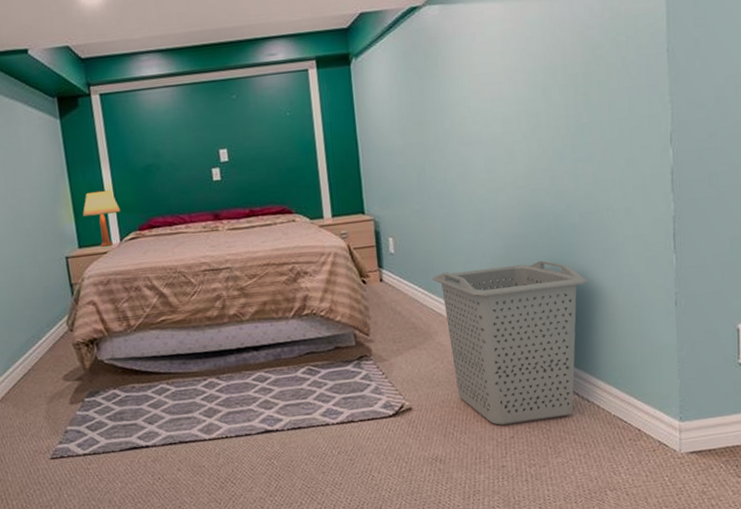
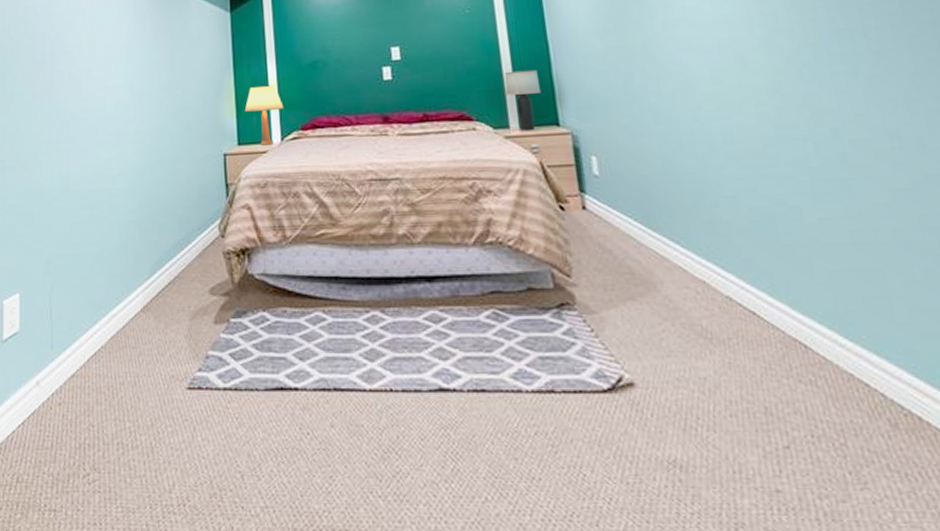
table lamp: none [320,166,351,220] -> present [505,69,542,131]
laundry basket: present [432,260,589,425] -> none [651,199,880,427]

